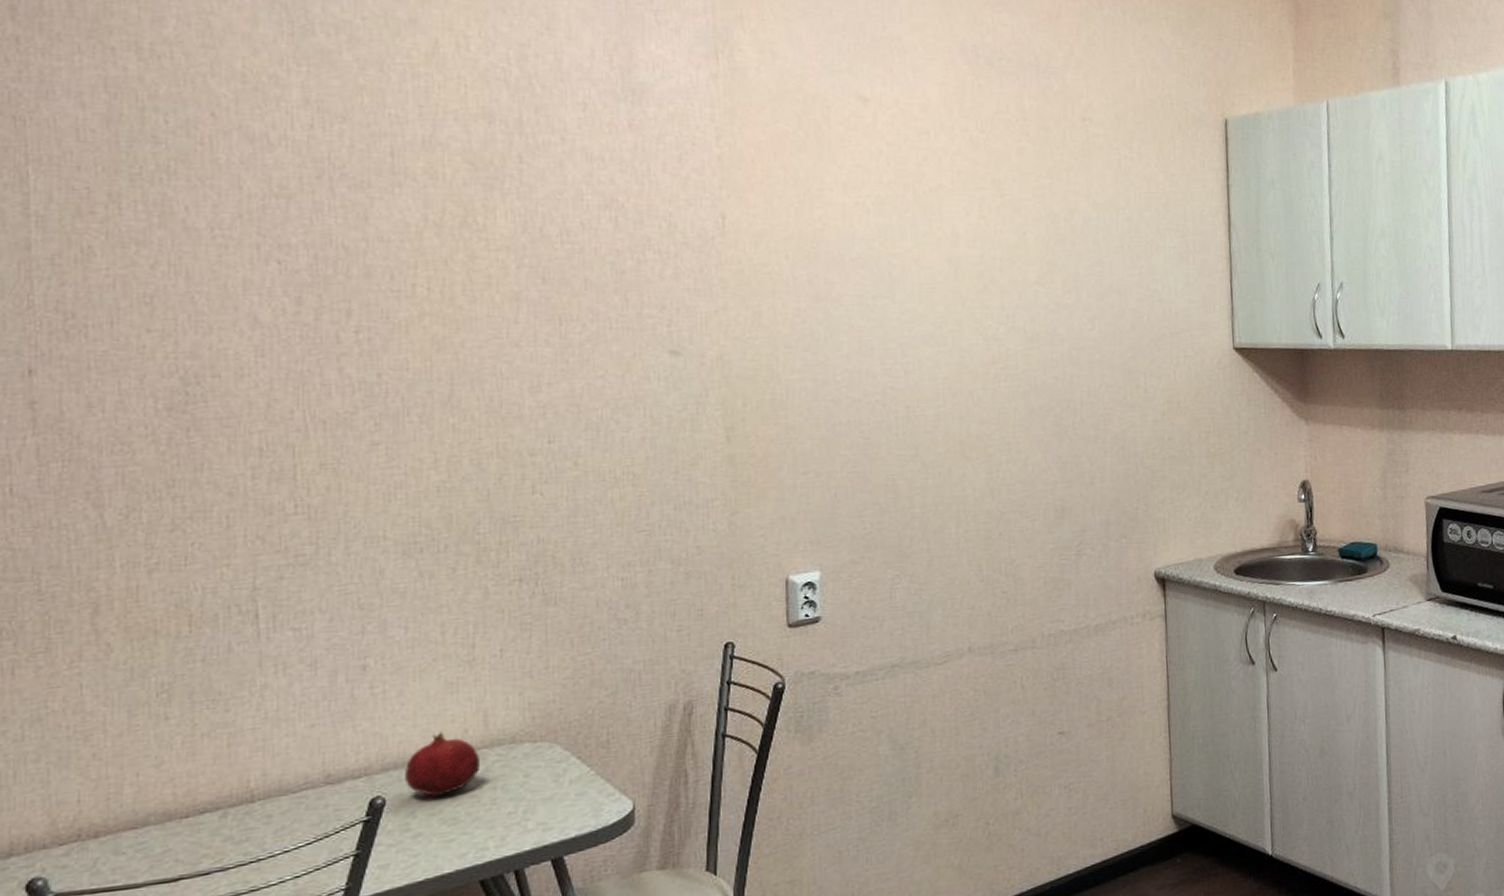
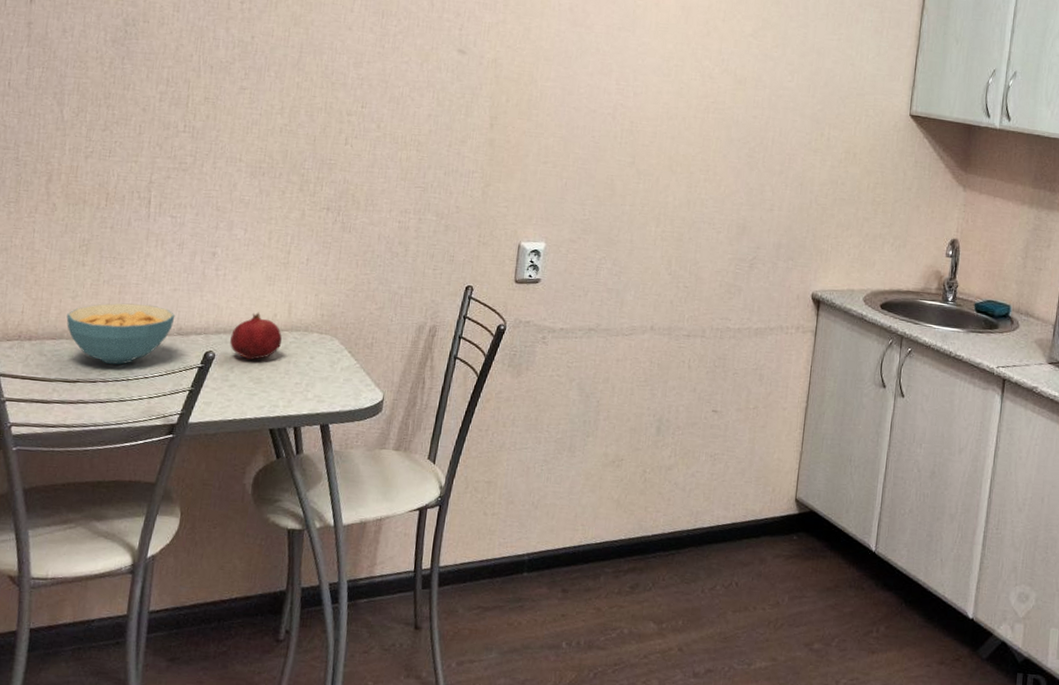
cereal bowl: none [150,753,319,846] -> present [66,303,175,365]

